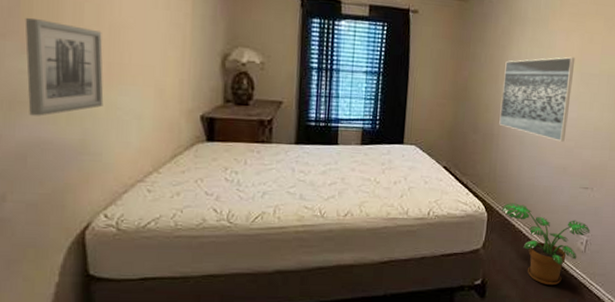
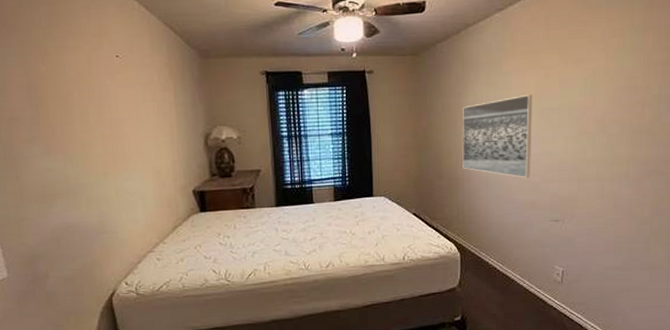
wall art: present [25,17,104,116] -> none [44,123,113,205]
potted plant: present [501,203,591,286] -> none [473,241,566,317]

